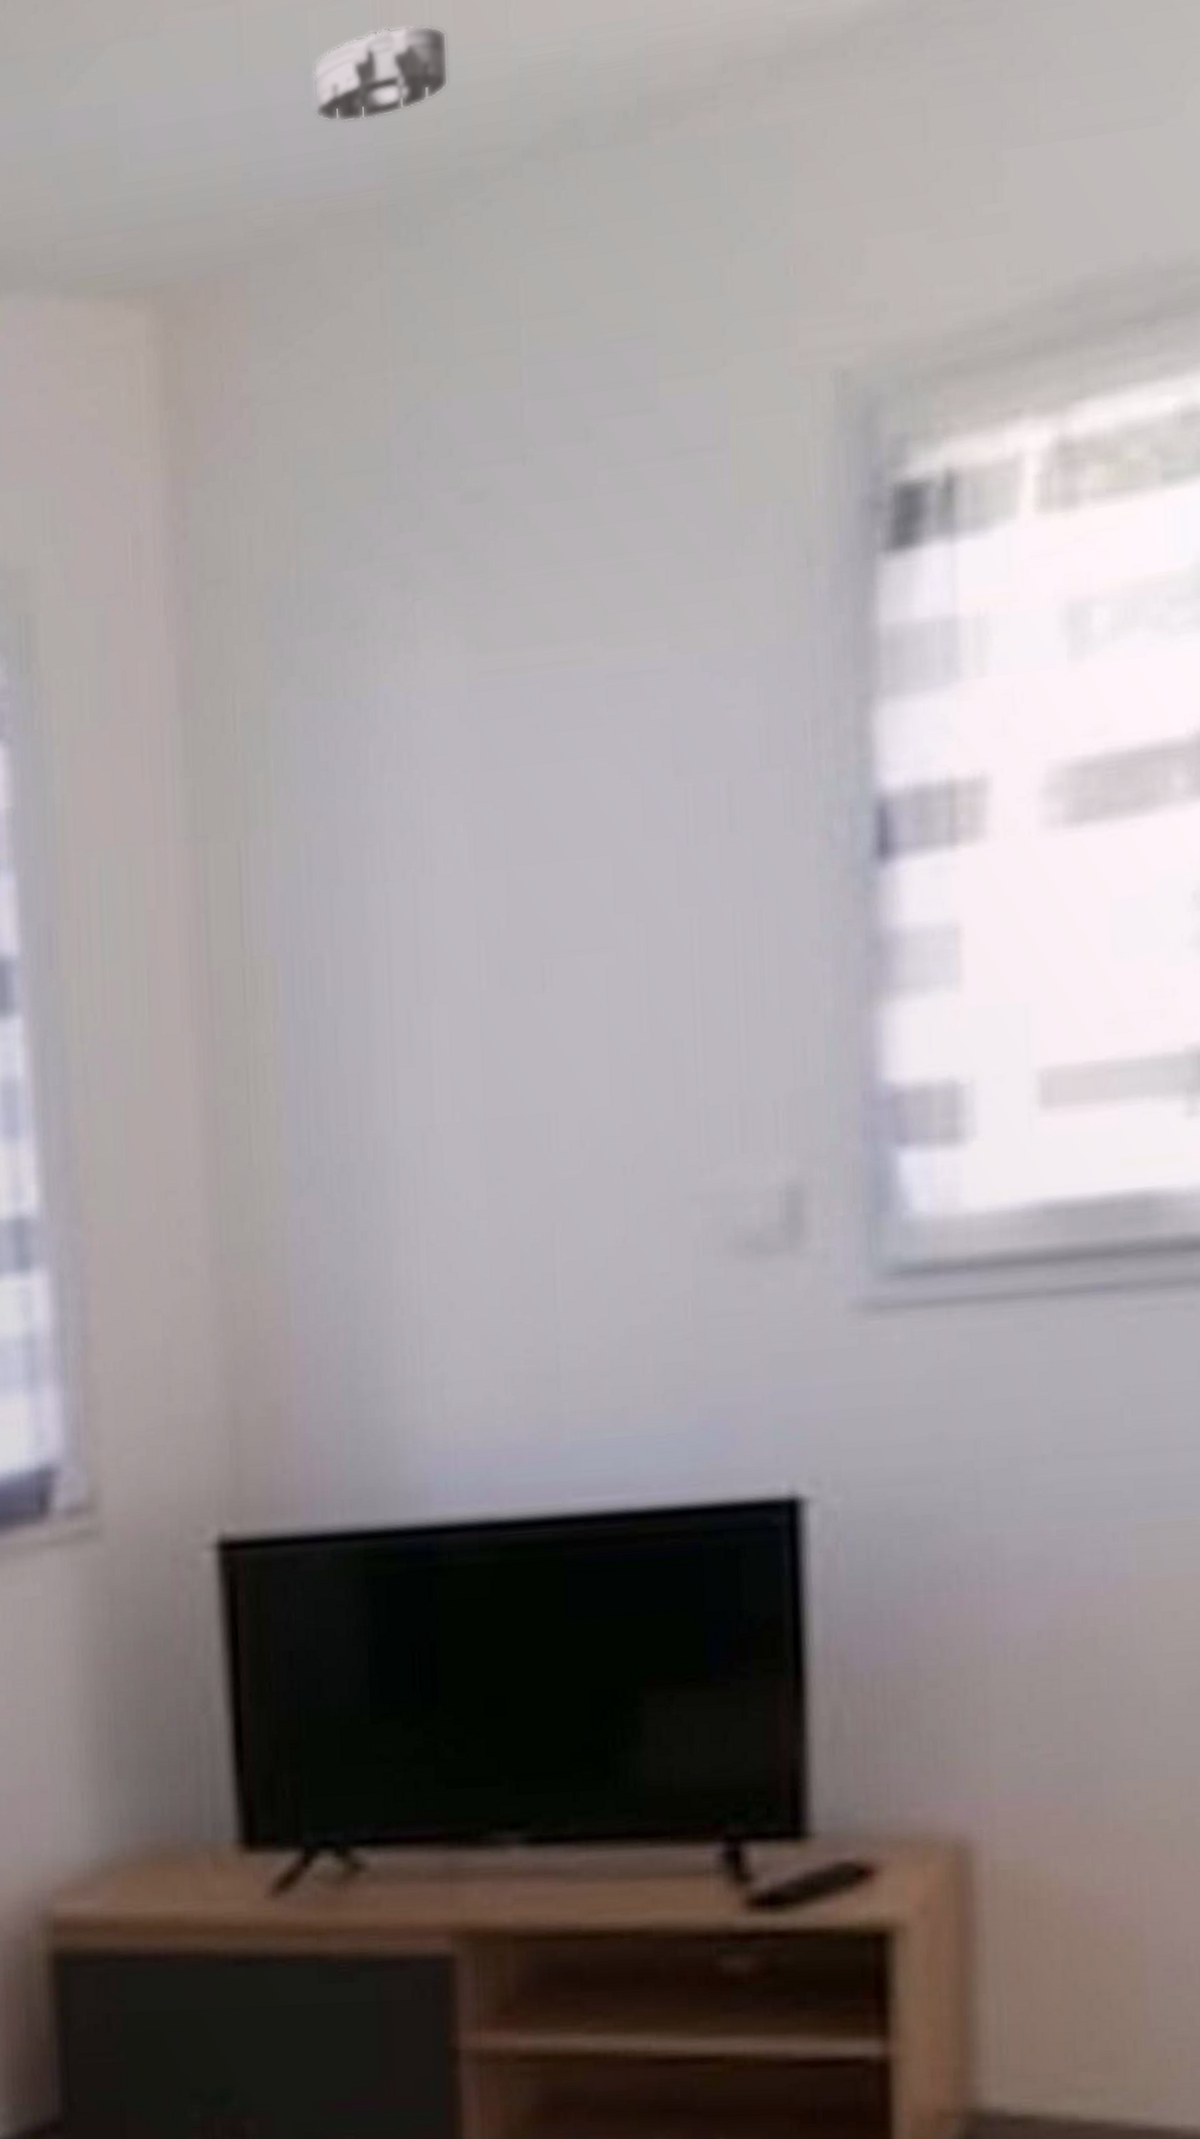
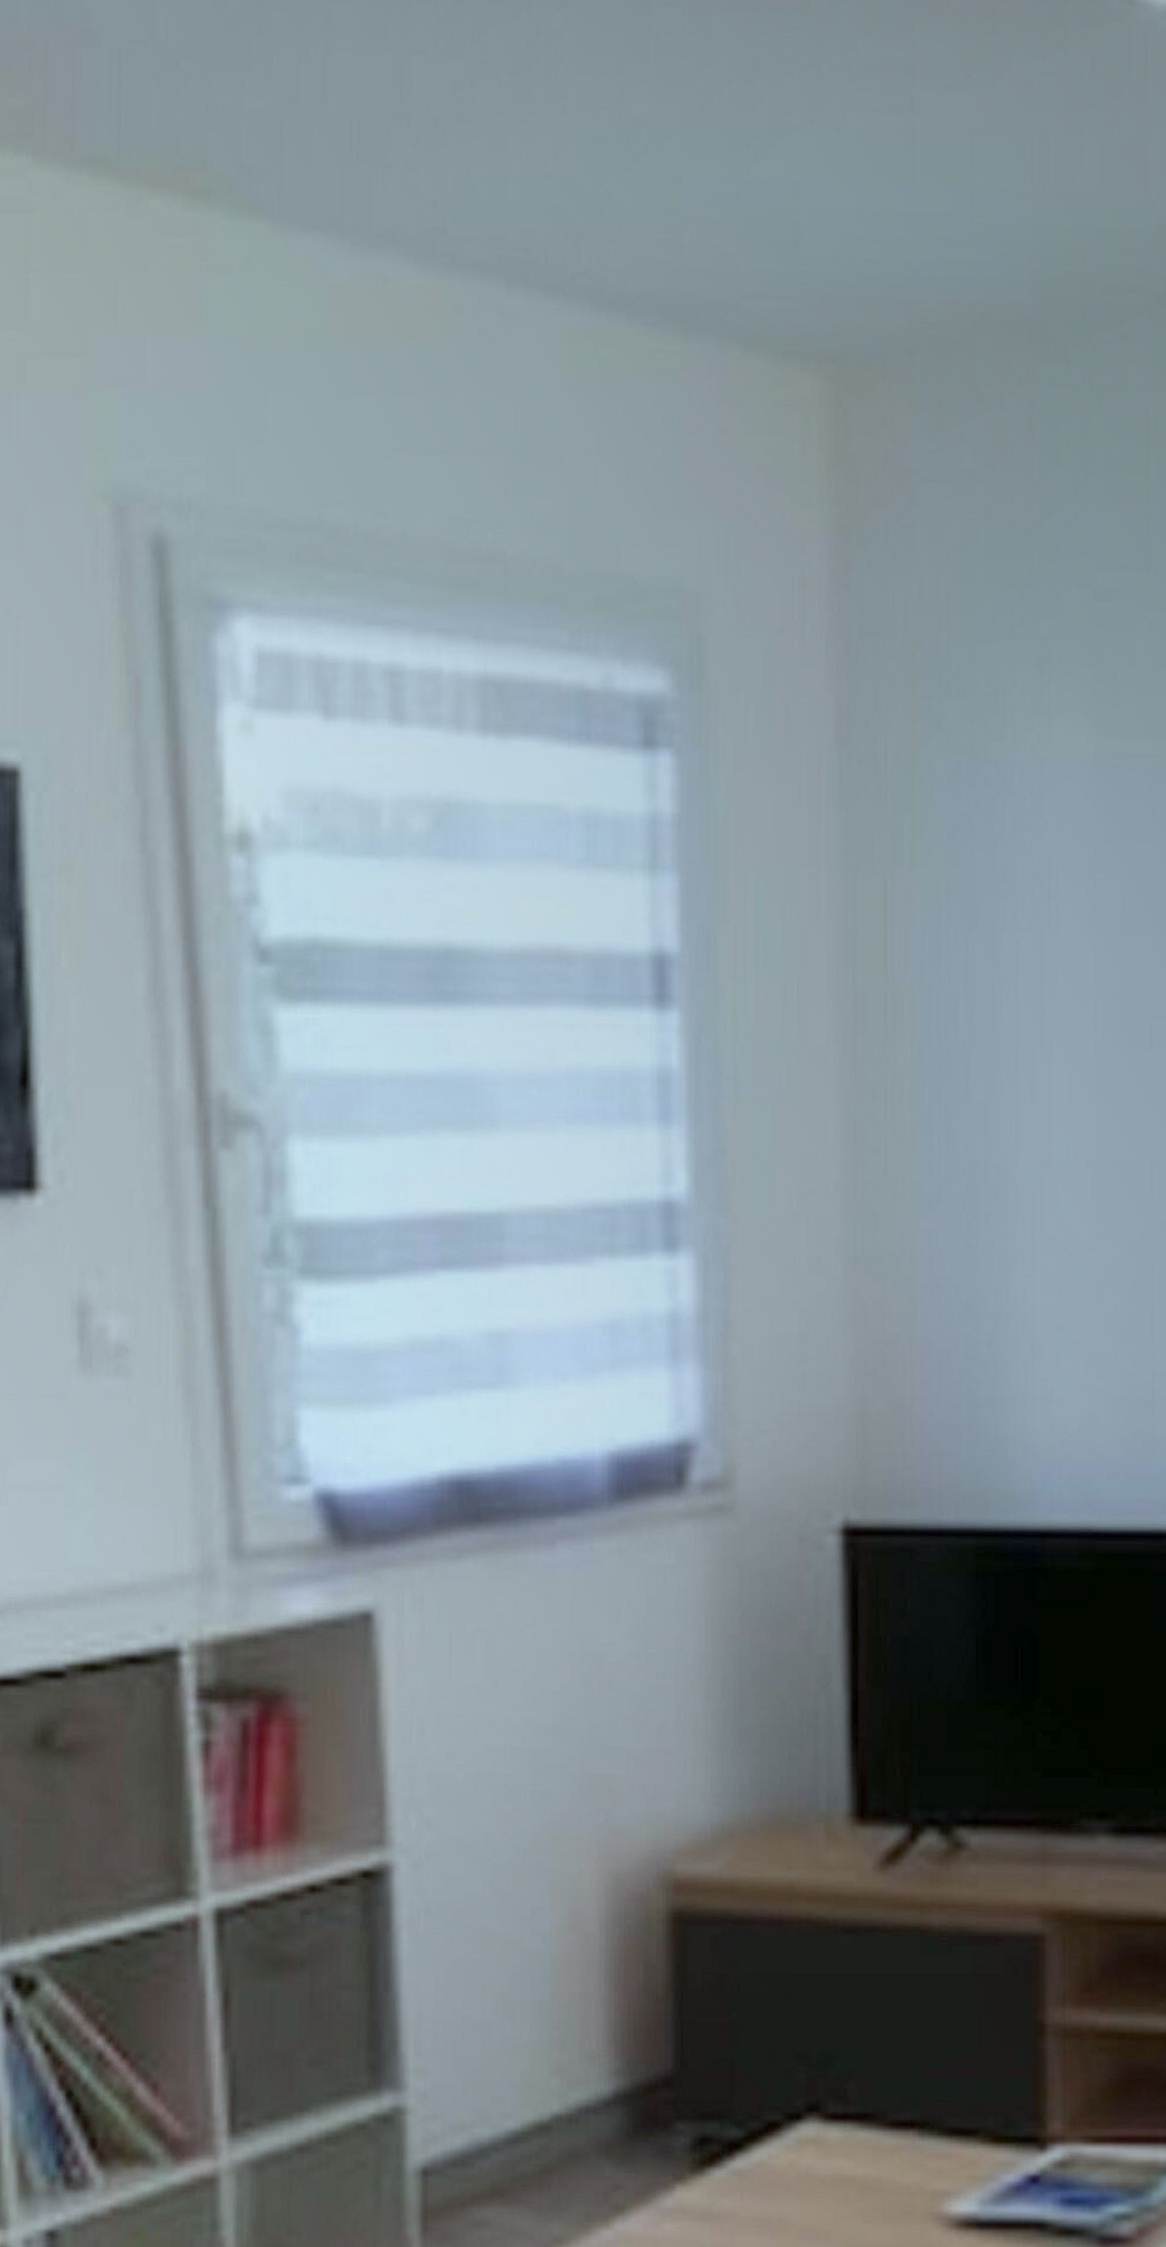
smoke detector: present [313,25,449,122] -> none [977,164,1095,243]

